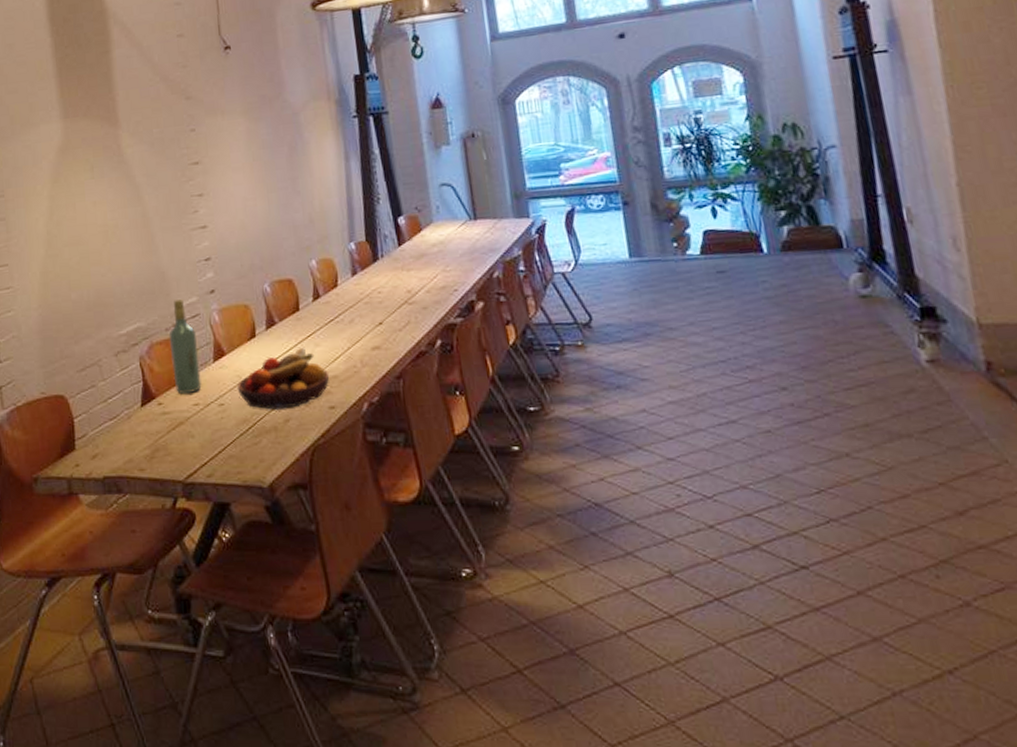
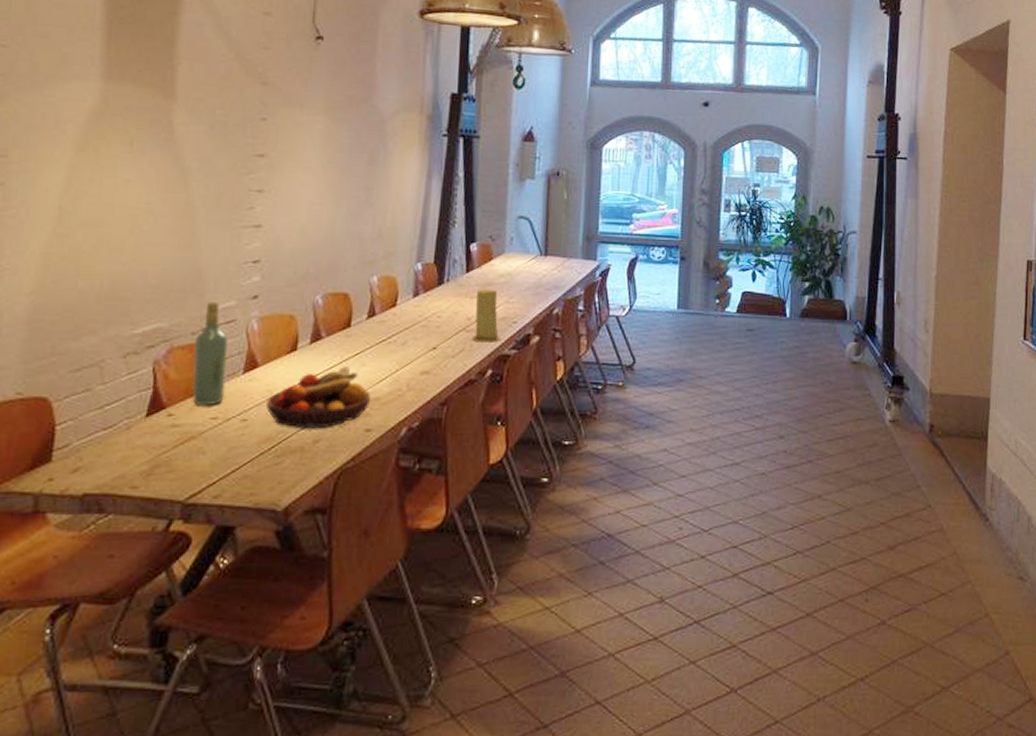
candle: none [412,259,444,313] -> present [472,289,500,342]

